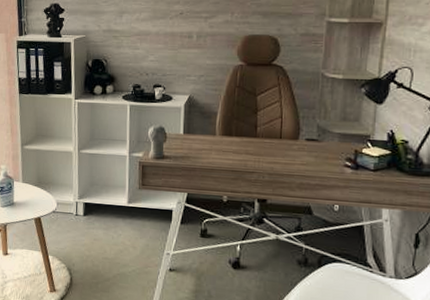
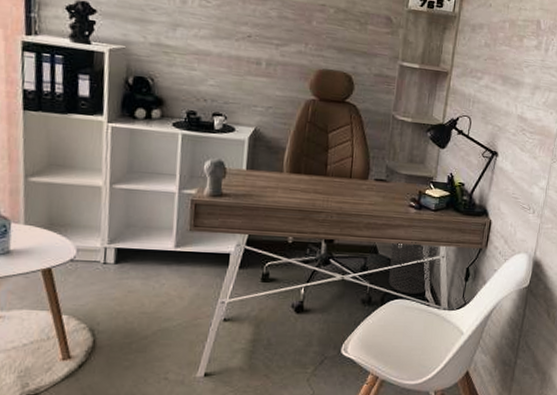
waste bin: none [325,203,380,259] -> present [388,242,438,294]

